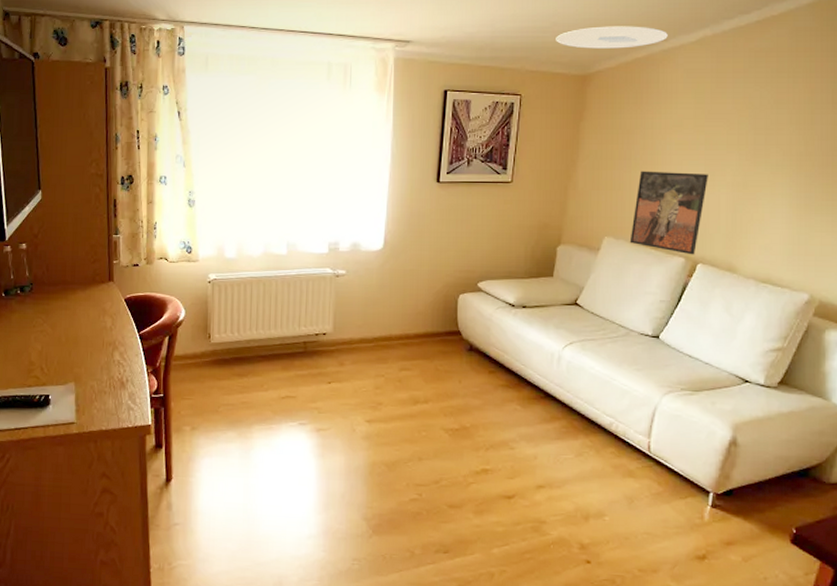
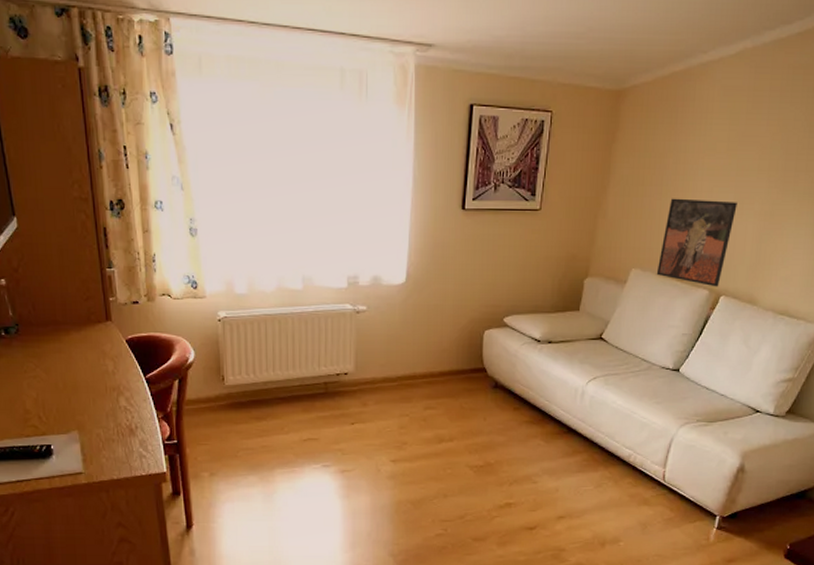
ceiling light: present [556,26,668,49] -> none [590,33,707,60]

